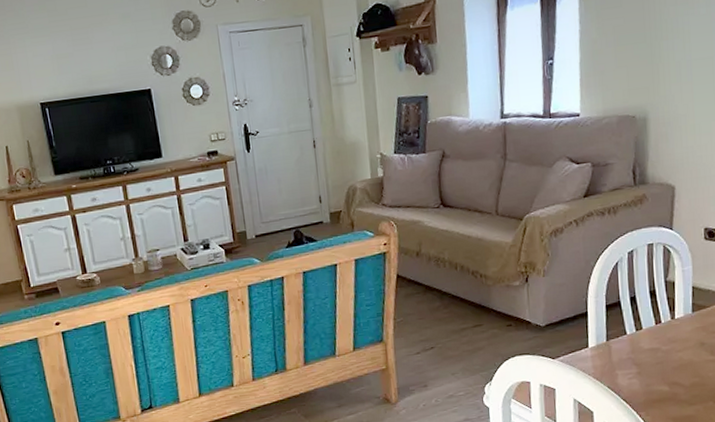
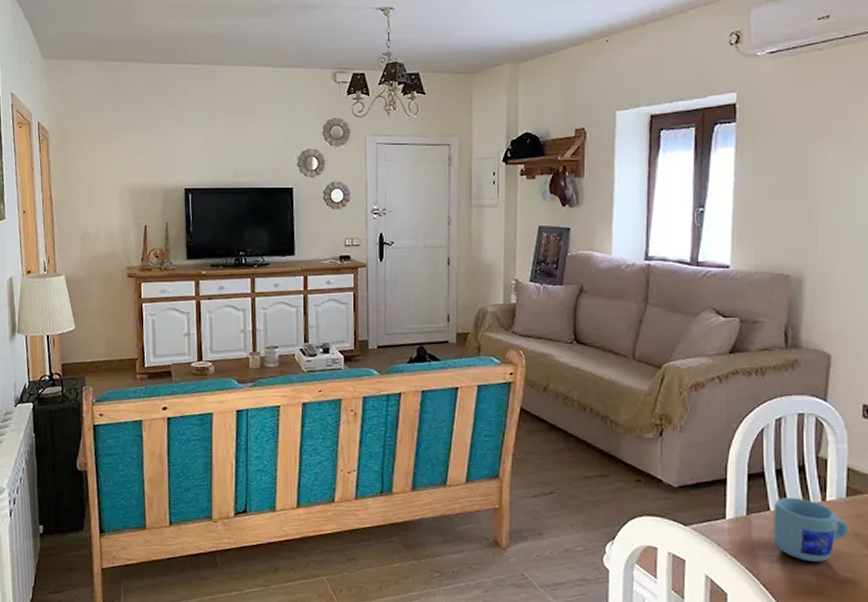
mug: none [630,319,695,374] -> present [774,497,849,562]

